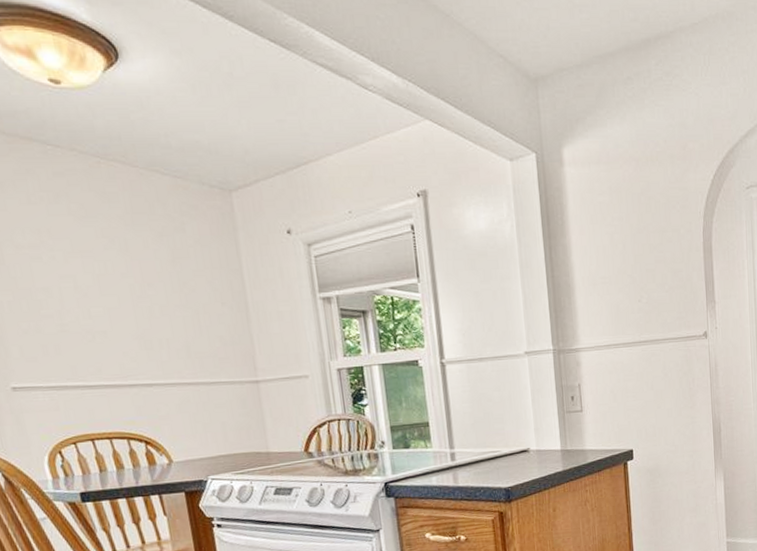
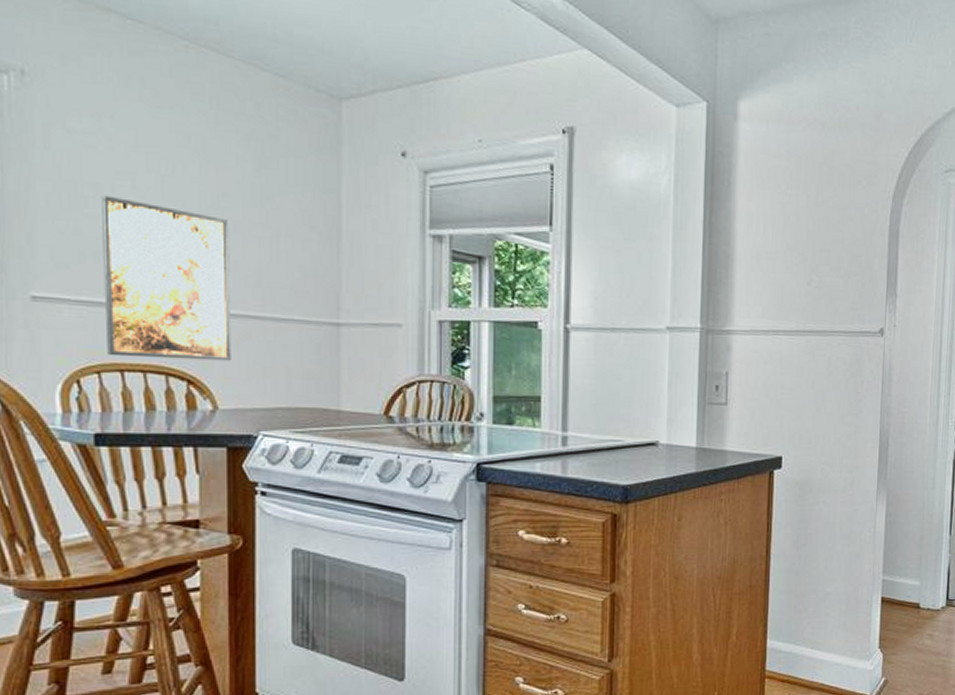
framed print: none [52,297,177,429] -> present [102,195,231,361]

